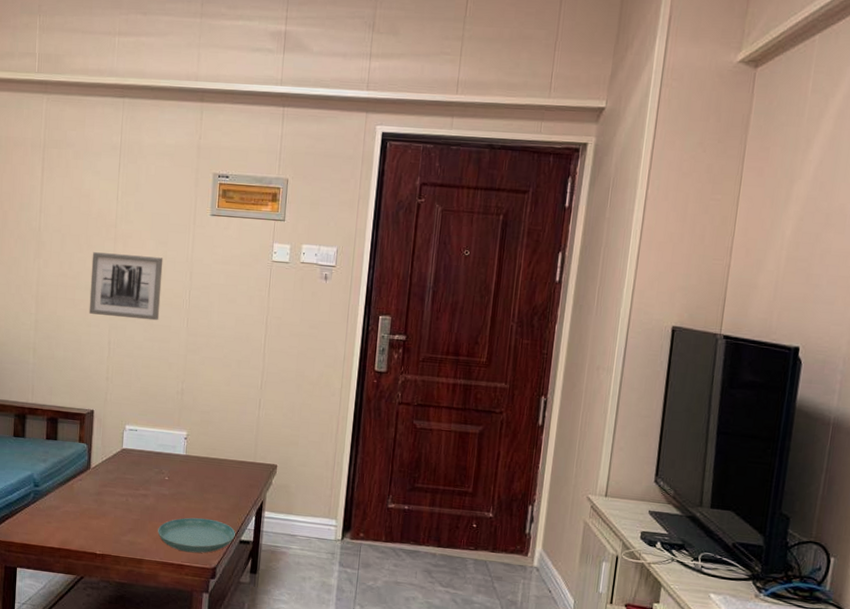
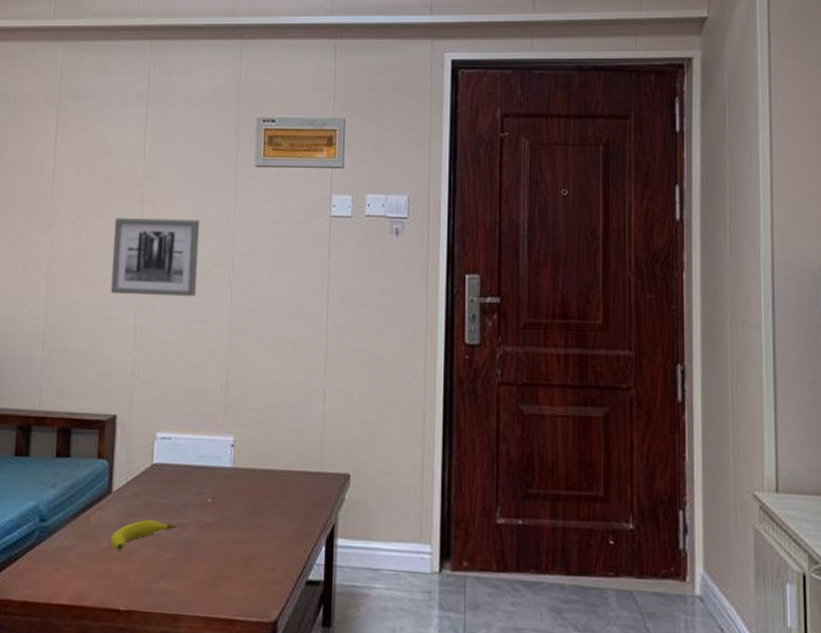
fruit: none [89,490,141,512] -> present [110,520,176,552]
saucer: present [158,517,236,553] -> none [199,552,301,602]

